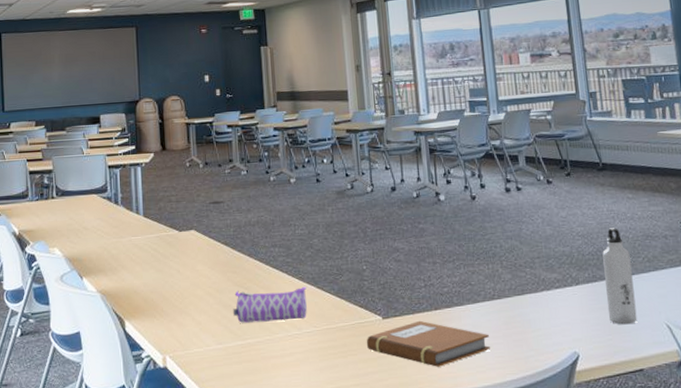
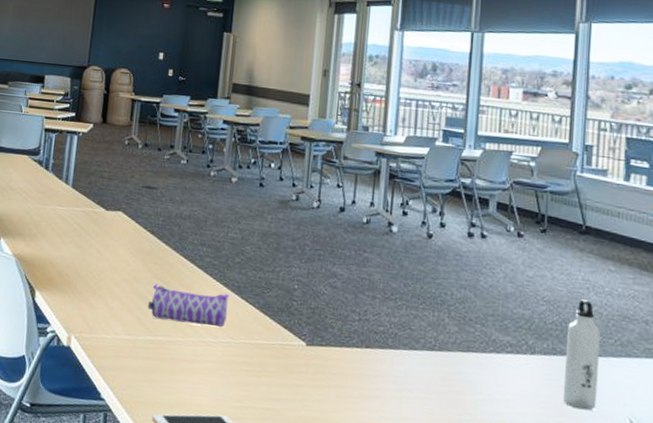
notebook: present [366,320,490,367] -> none [284,355,421,410]

